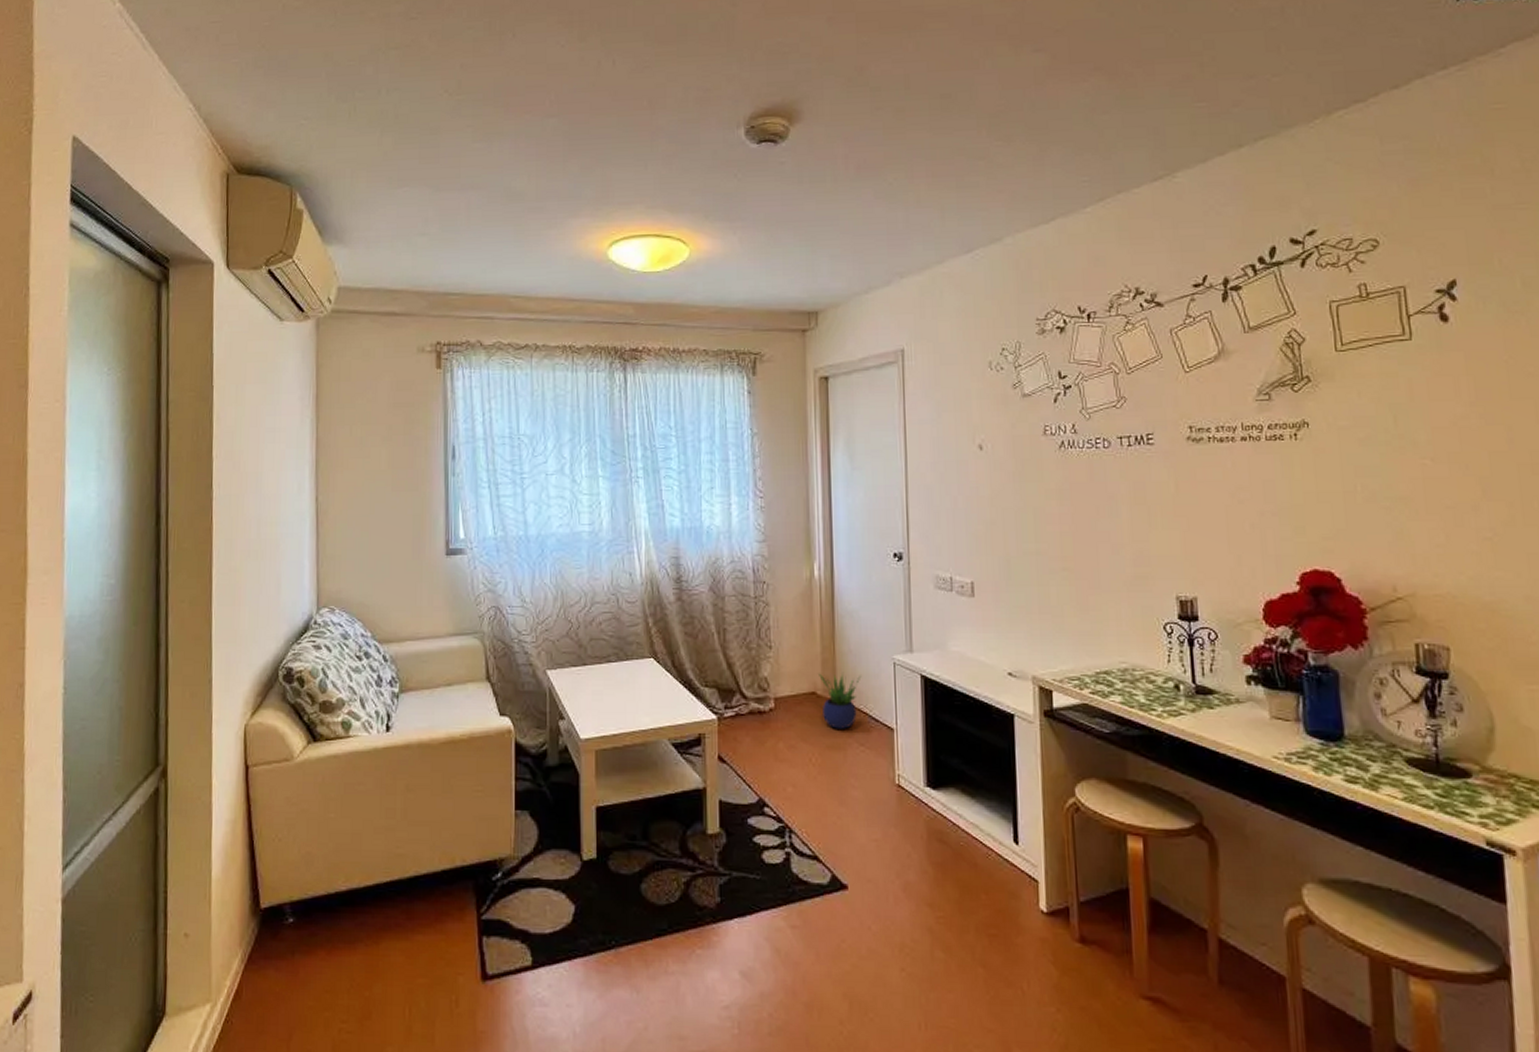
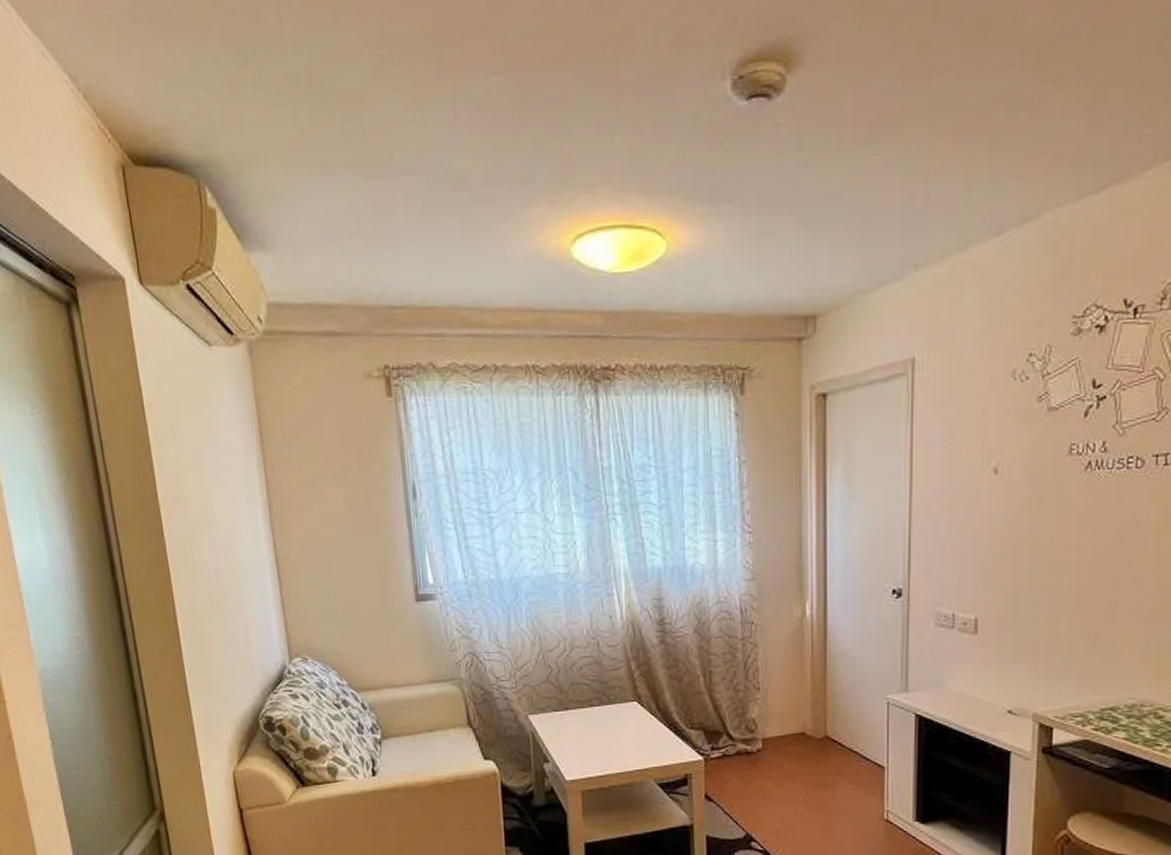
potted plant: present [819,673,862,729] -> none [809,713,853,768]

